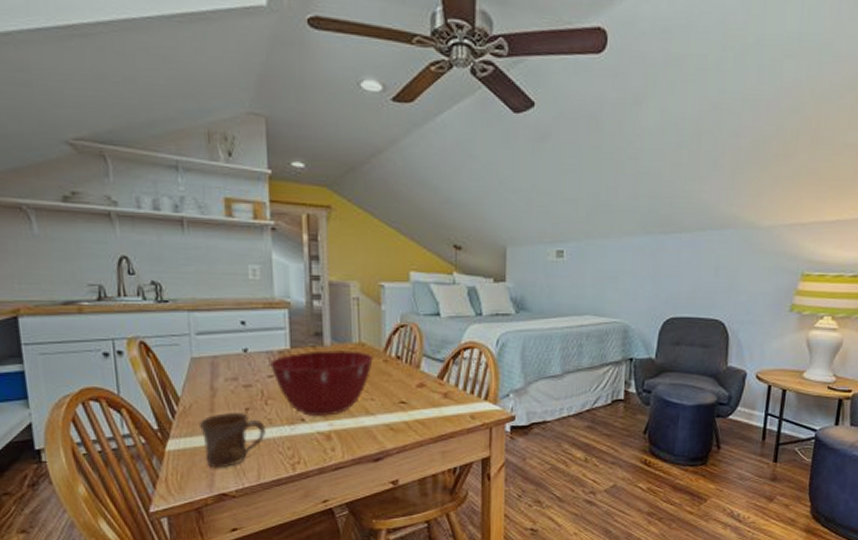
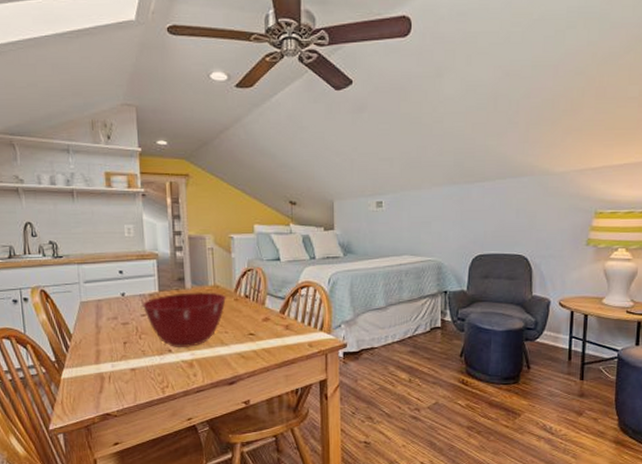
mug: present [198,413,266,467] -> none [87,346,140,391]

